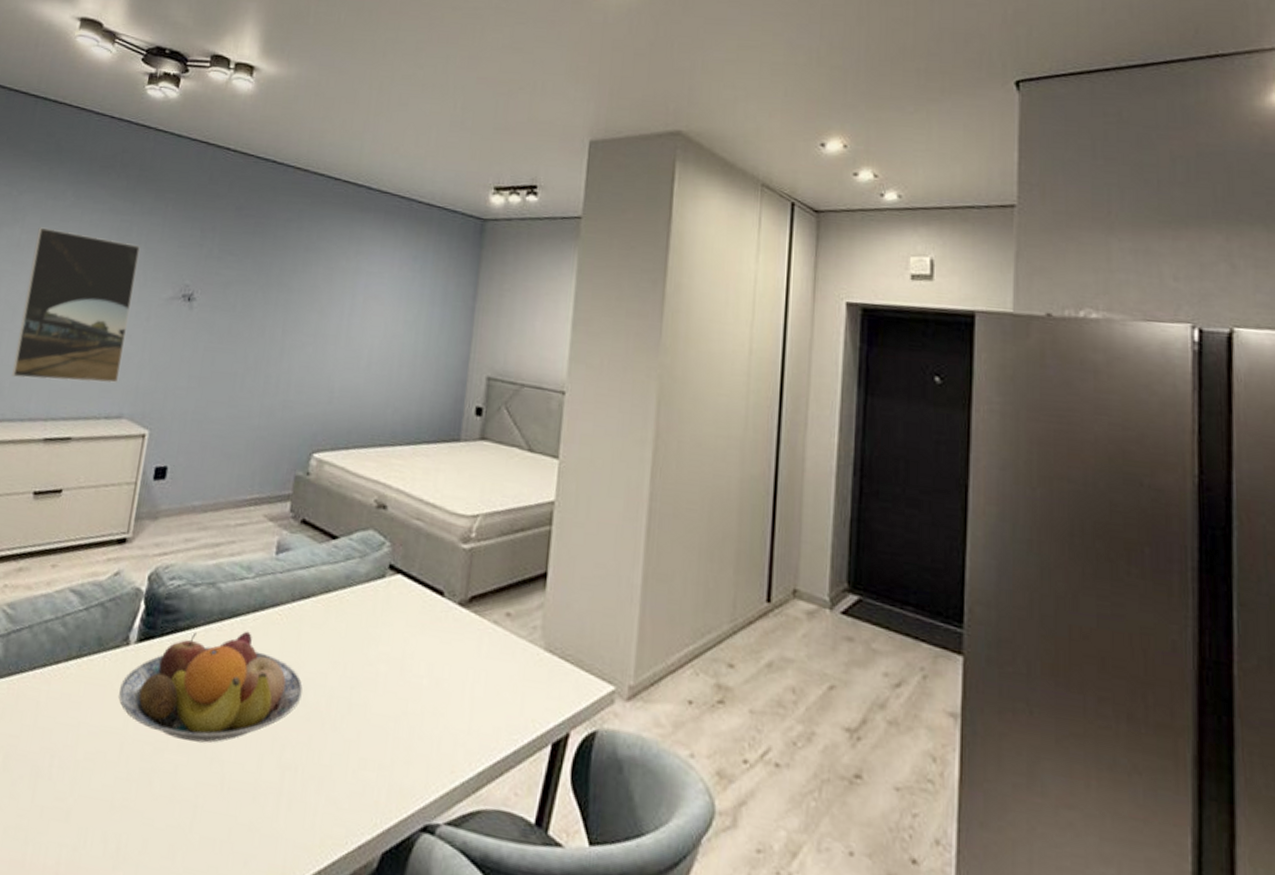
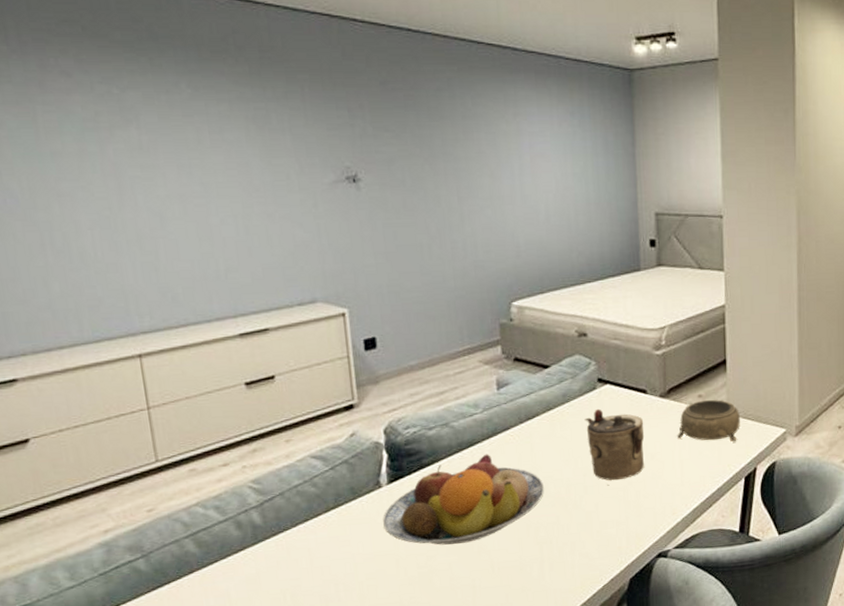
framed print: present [12,227,140,383] -> none [159,125,302,282]
teapot: none [362,603,435,706] -> present [584,408,645,481]
decorative bowl: none [472,620,556,689] -> present [677,399,740,442]

